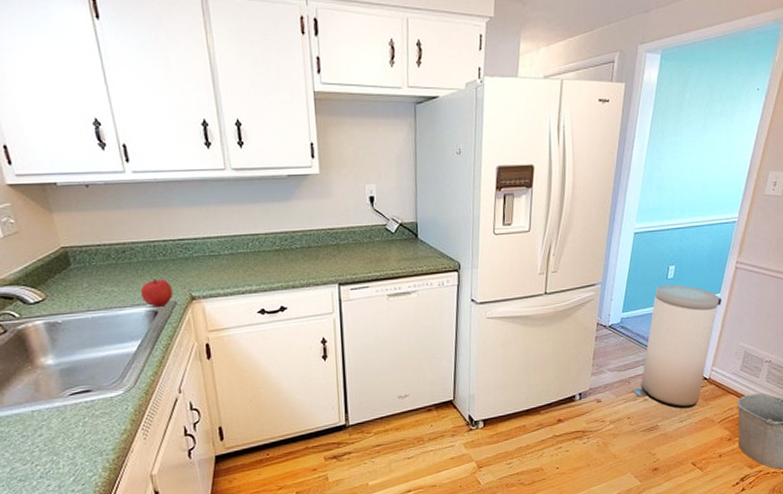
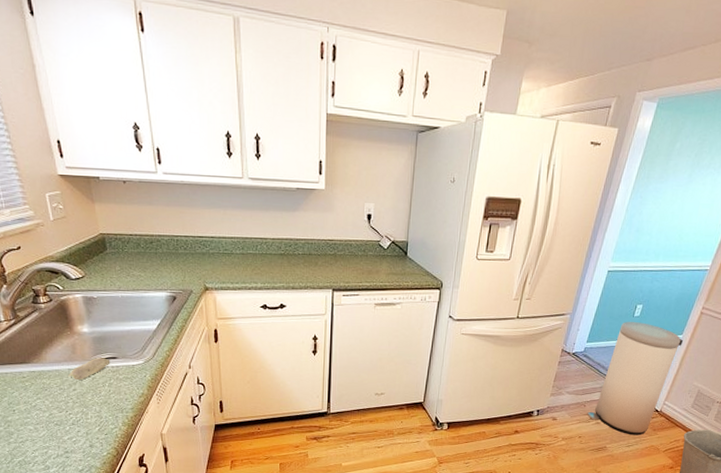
sponge: none [32,392,84,423] -> present [68,357,111,380]
fruit: present [140,278,173,307] -> none [163,268,190,294]

